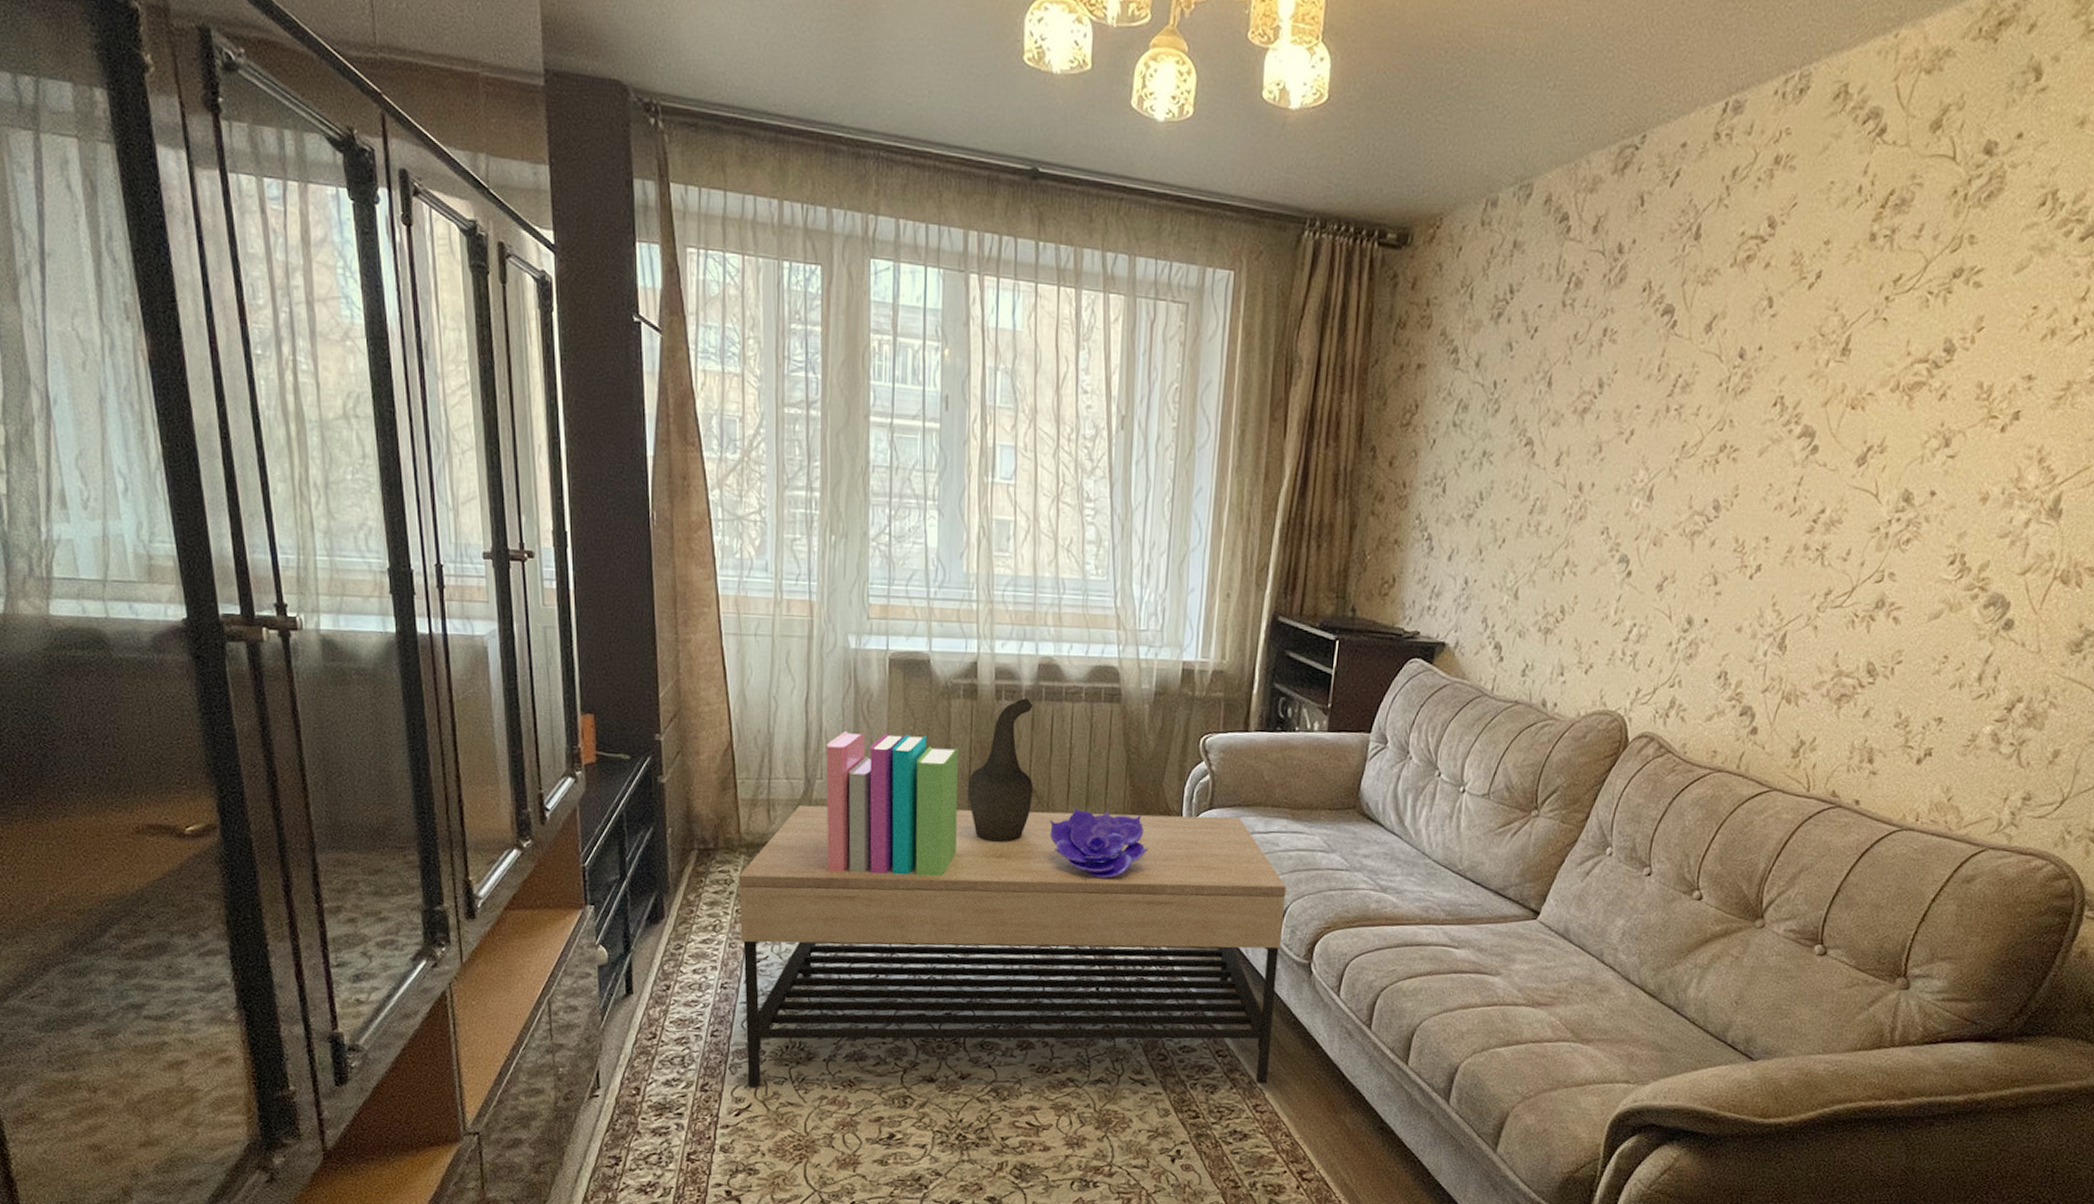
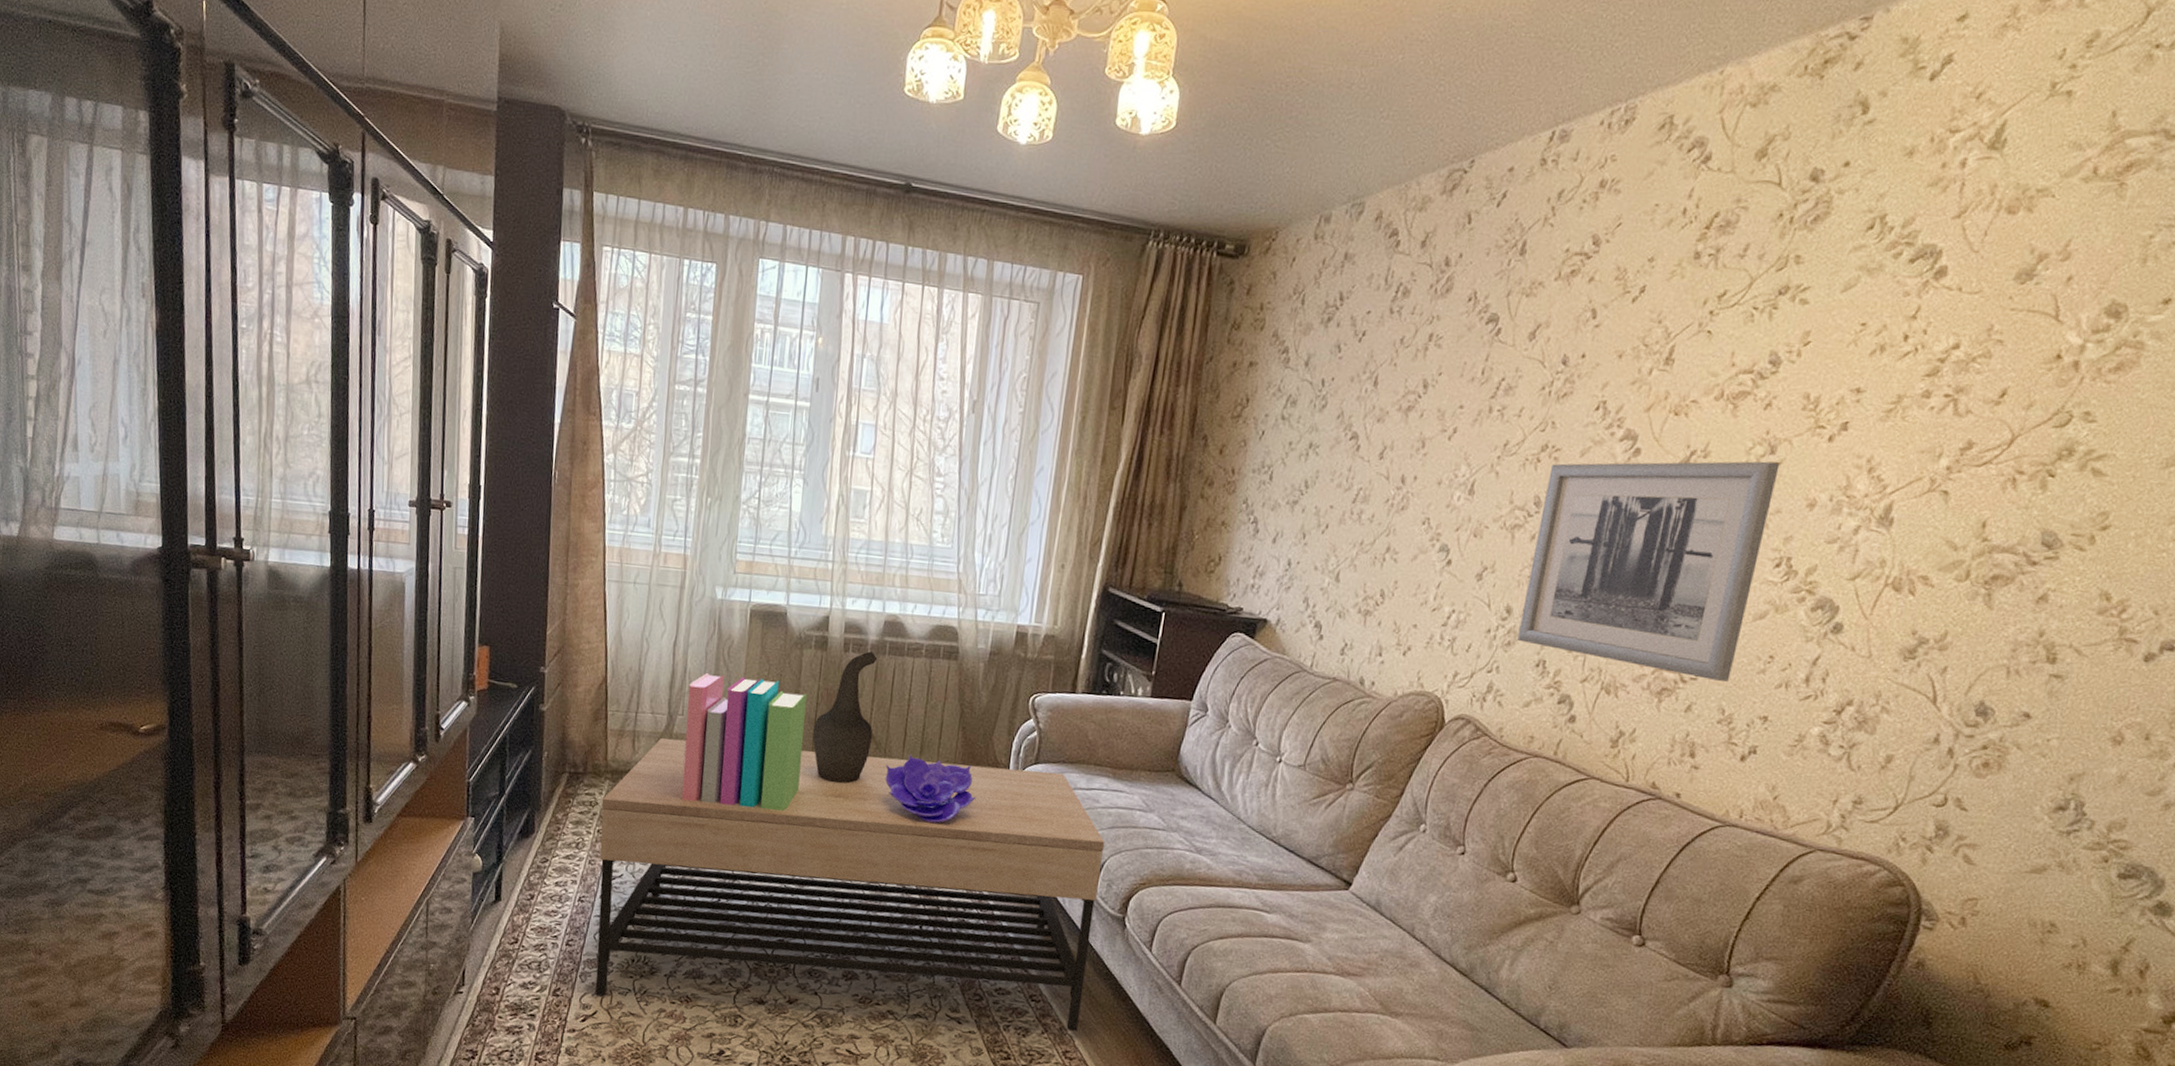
wall art: none [1699,455,1955,684] -> present [1517,461,1780,682]

